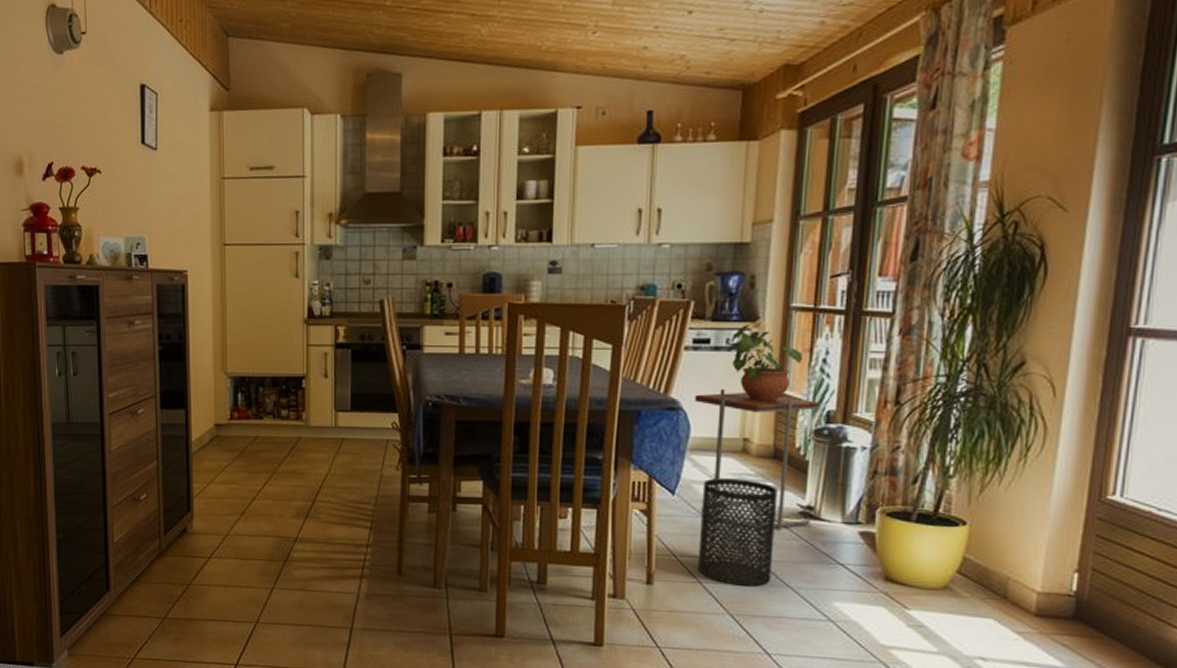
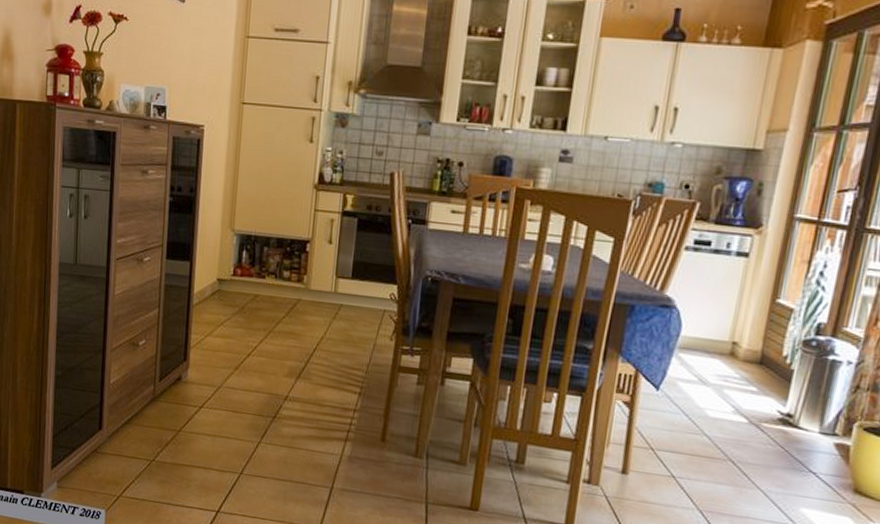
side table: present [695,388,821,529] -> none [689,291,813,433]
trash can: present [698,478,778,587] -> none [673,377,760,486]
potted plant: present [727,325,803,401] -> none [726,231,801,309]

